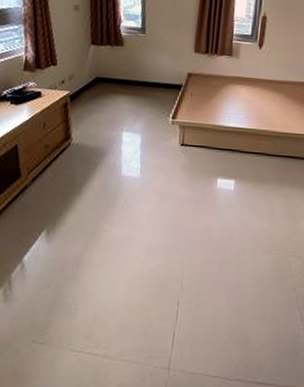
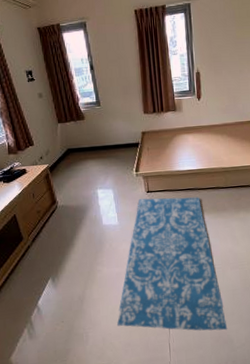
rug: none [114,152,247,326] -> present [116,197,228,331]

